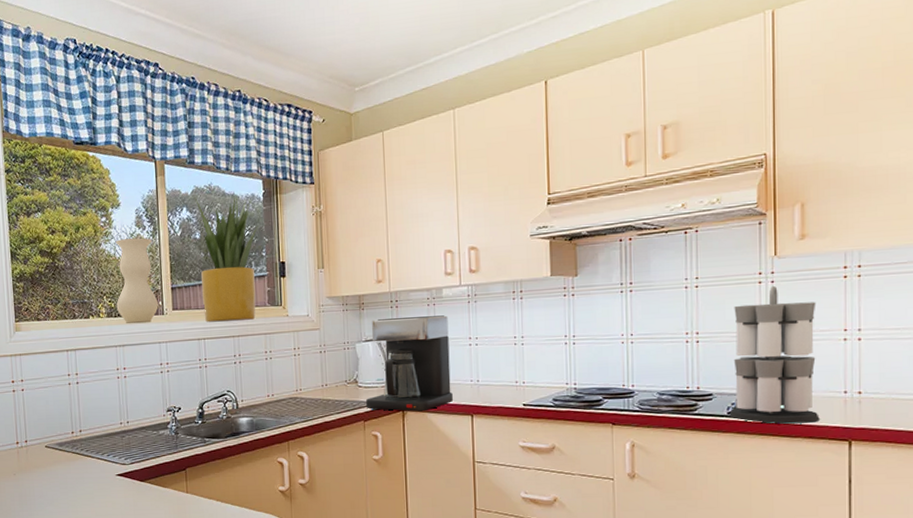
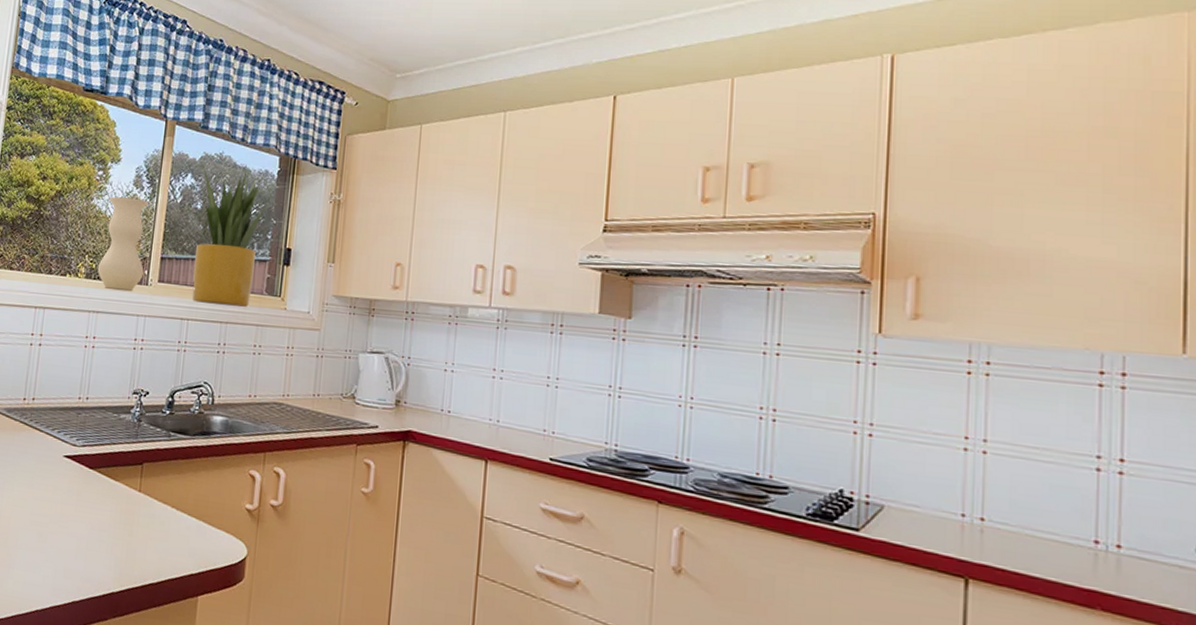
coffee maker: present [365,315,453,412] -> none [360,330,471,447]
spice rack: present [729,286,820,424] -> none [808,369,930,546]

